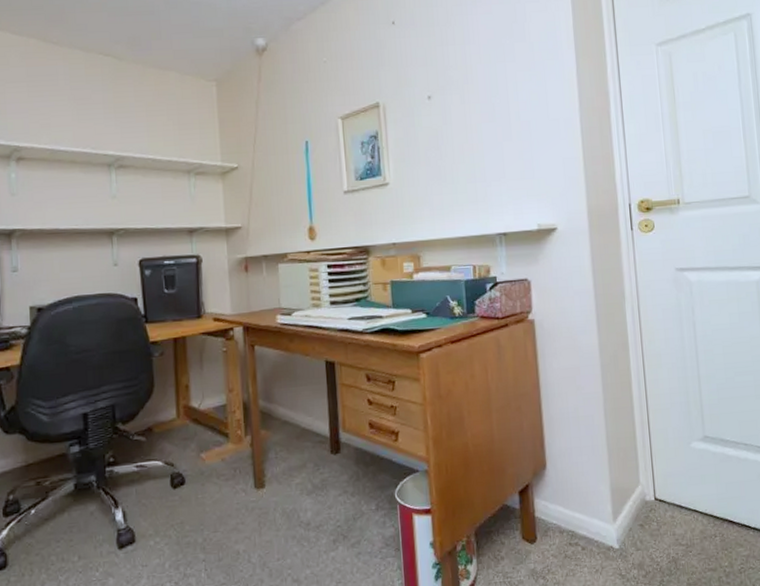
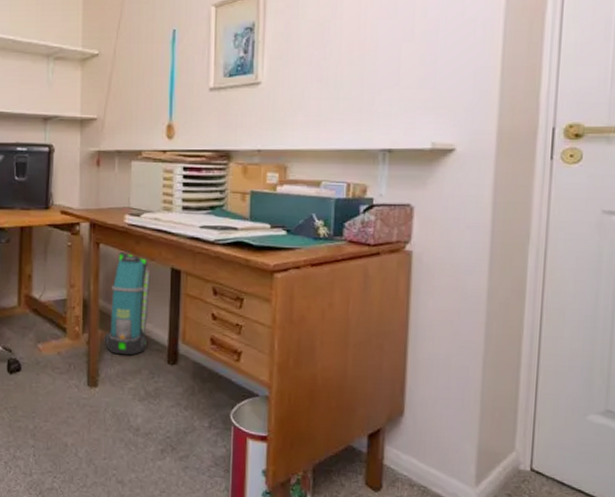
backpack: none [267,349,309,452] -> present [104,251,151,356]

